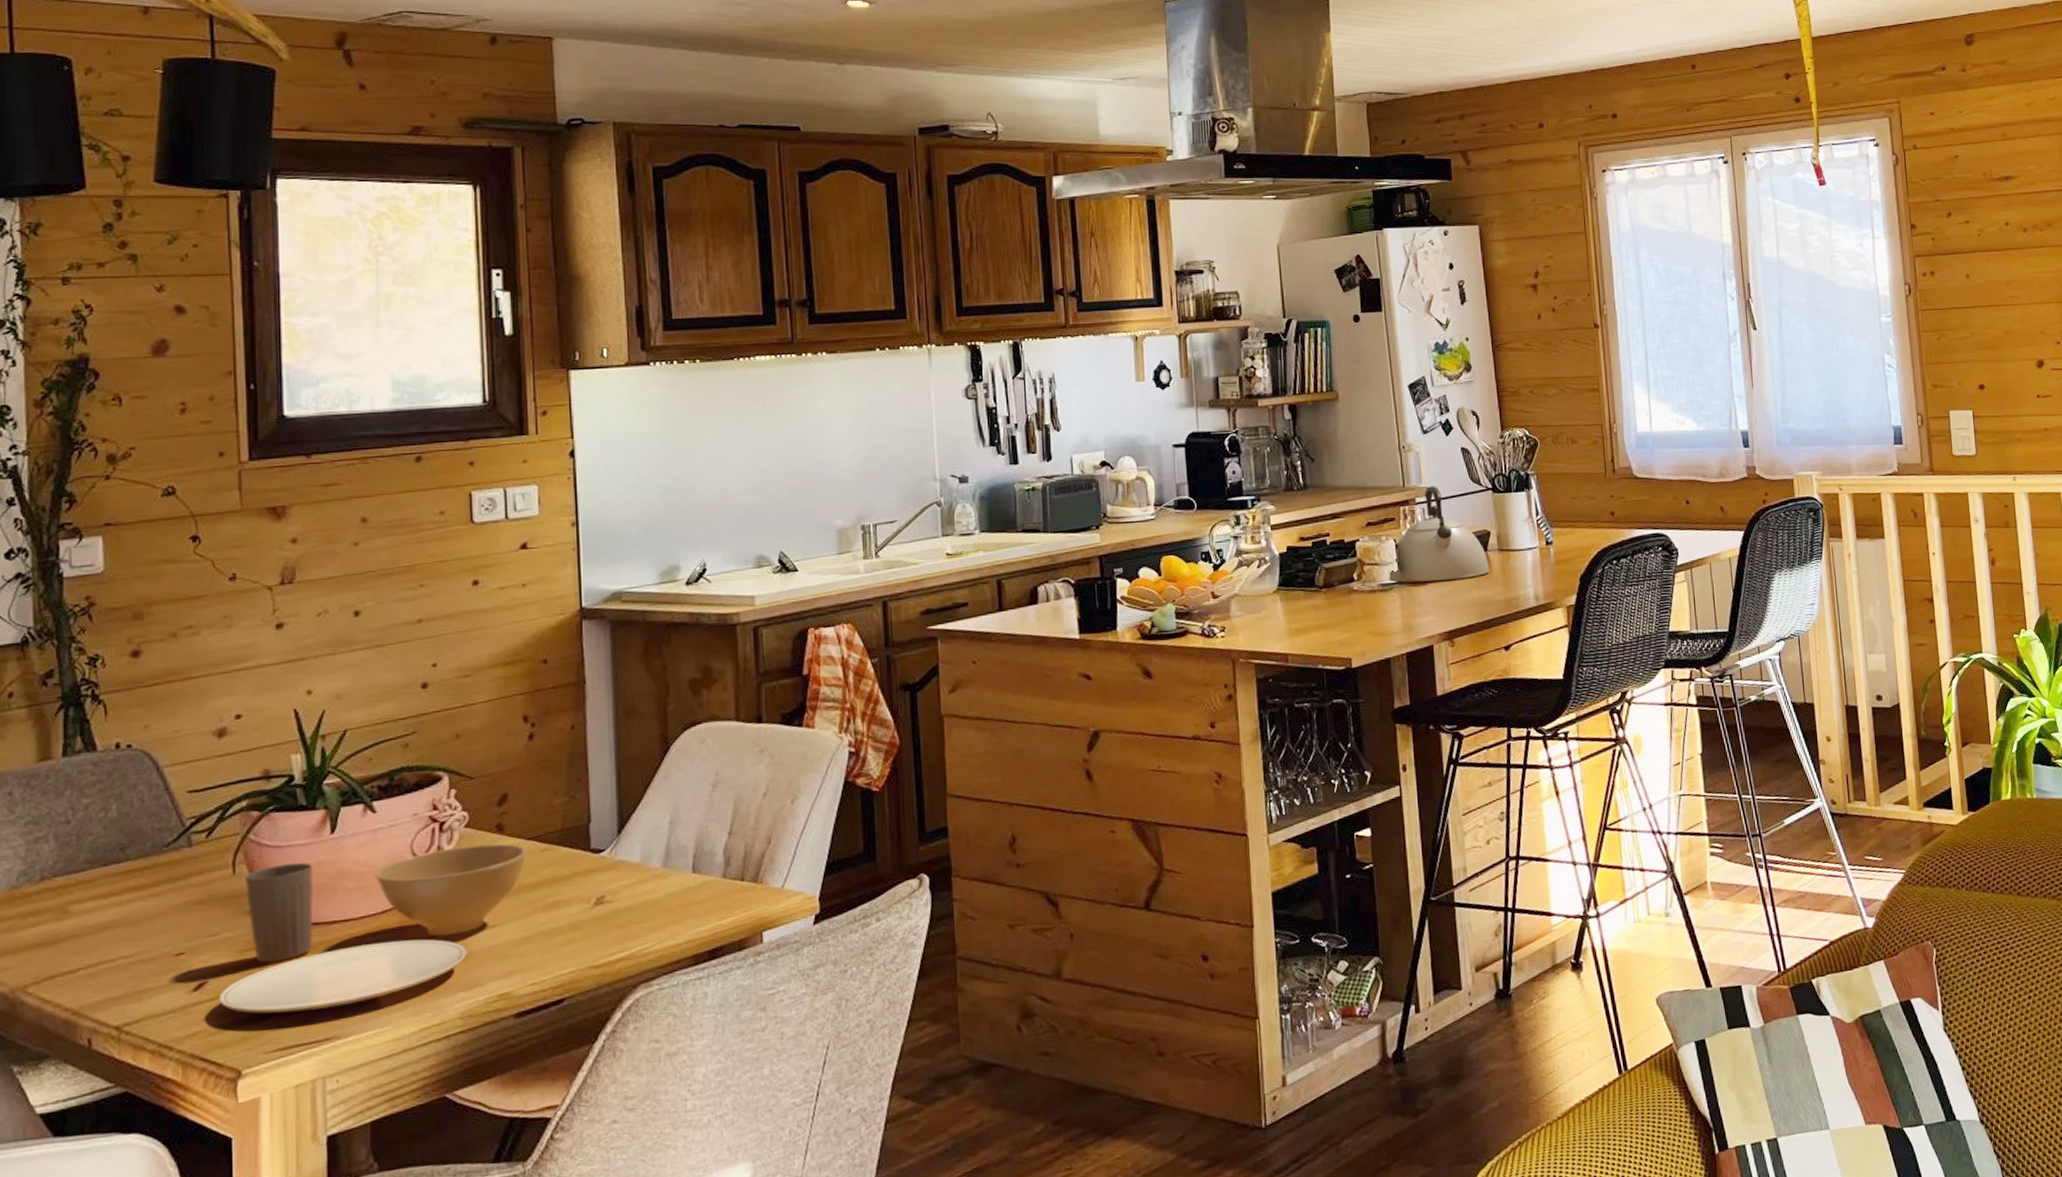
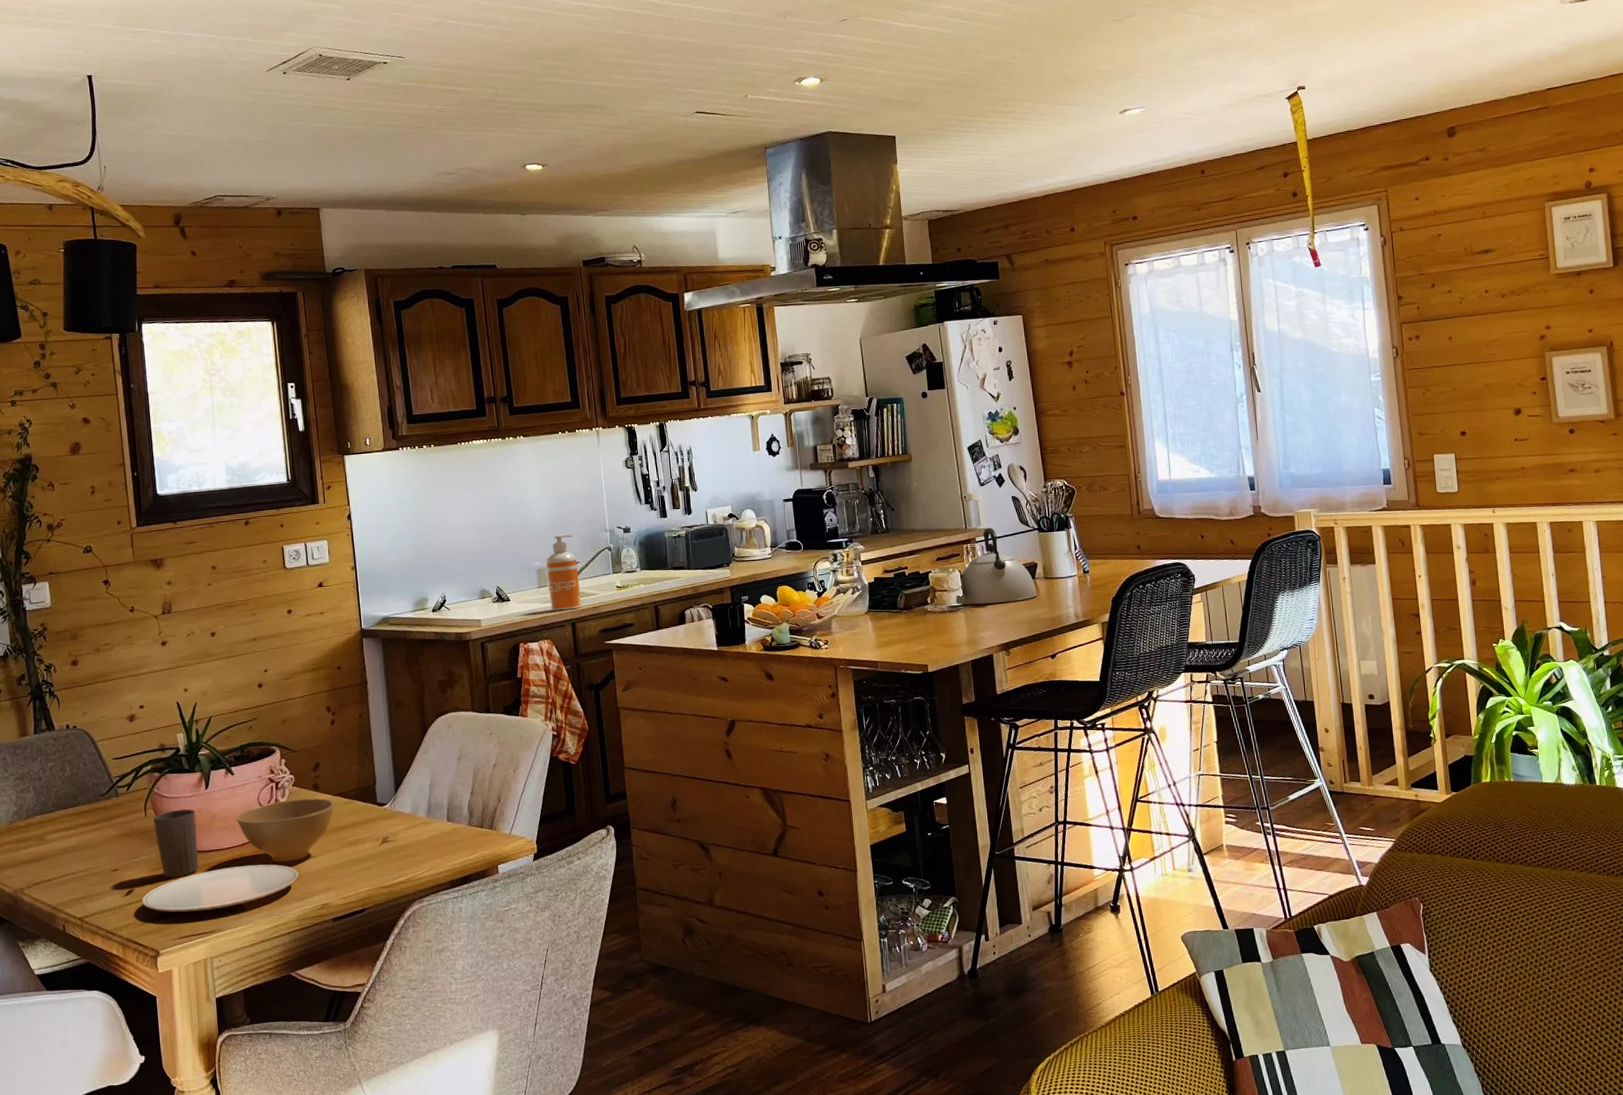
soap dispenser: none [850,484,898,586] -> present [546,535,582,611]

